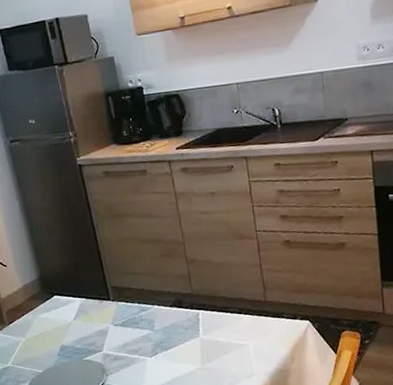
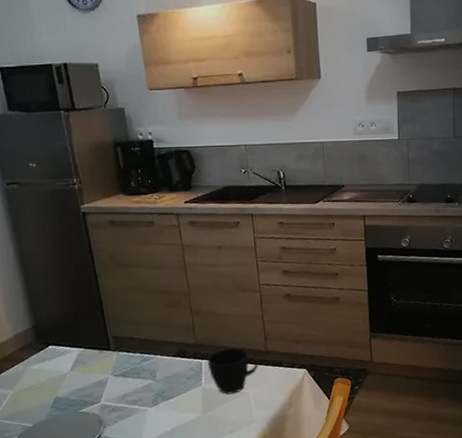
cup: none [204,298,257,346] -> present [207,348,258,395]

